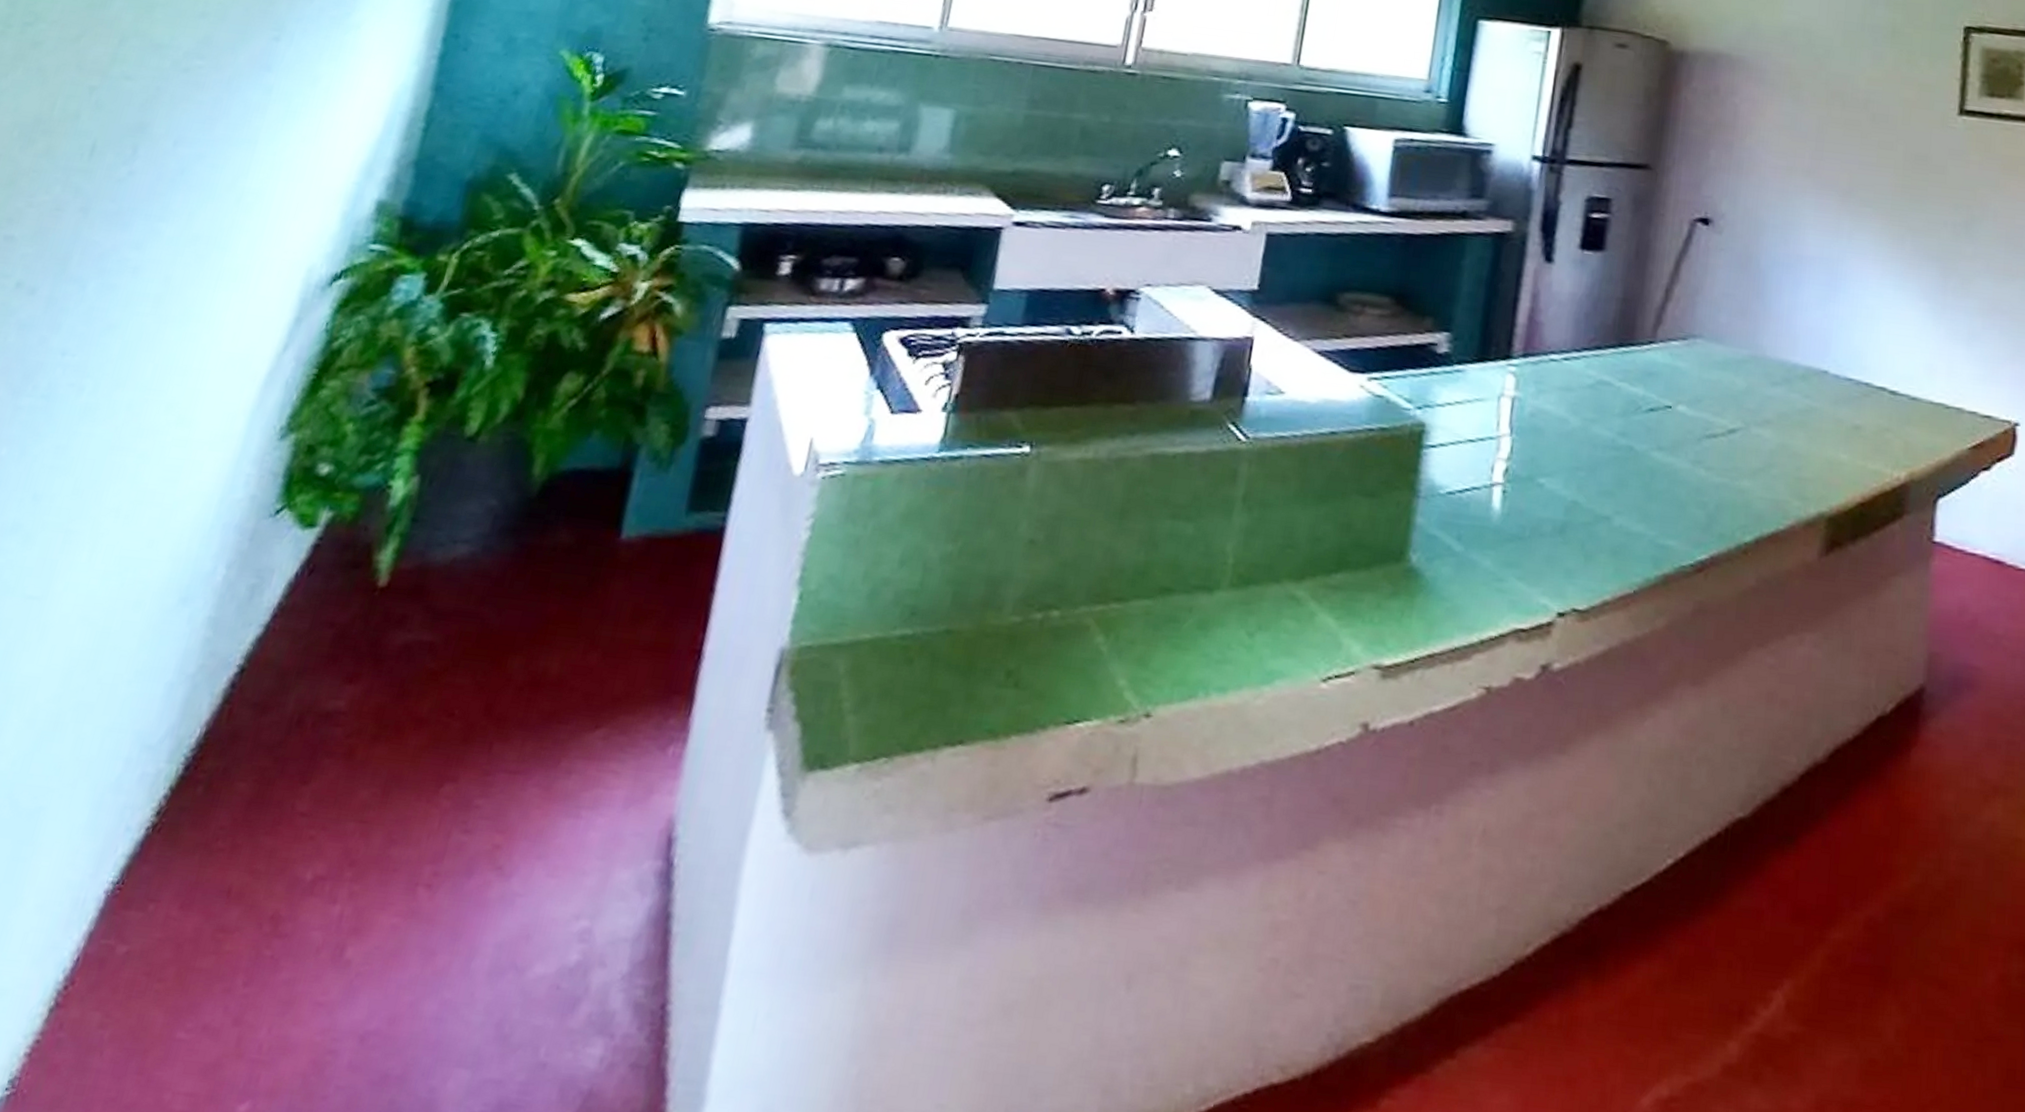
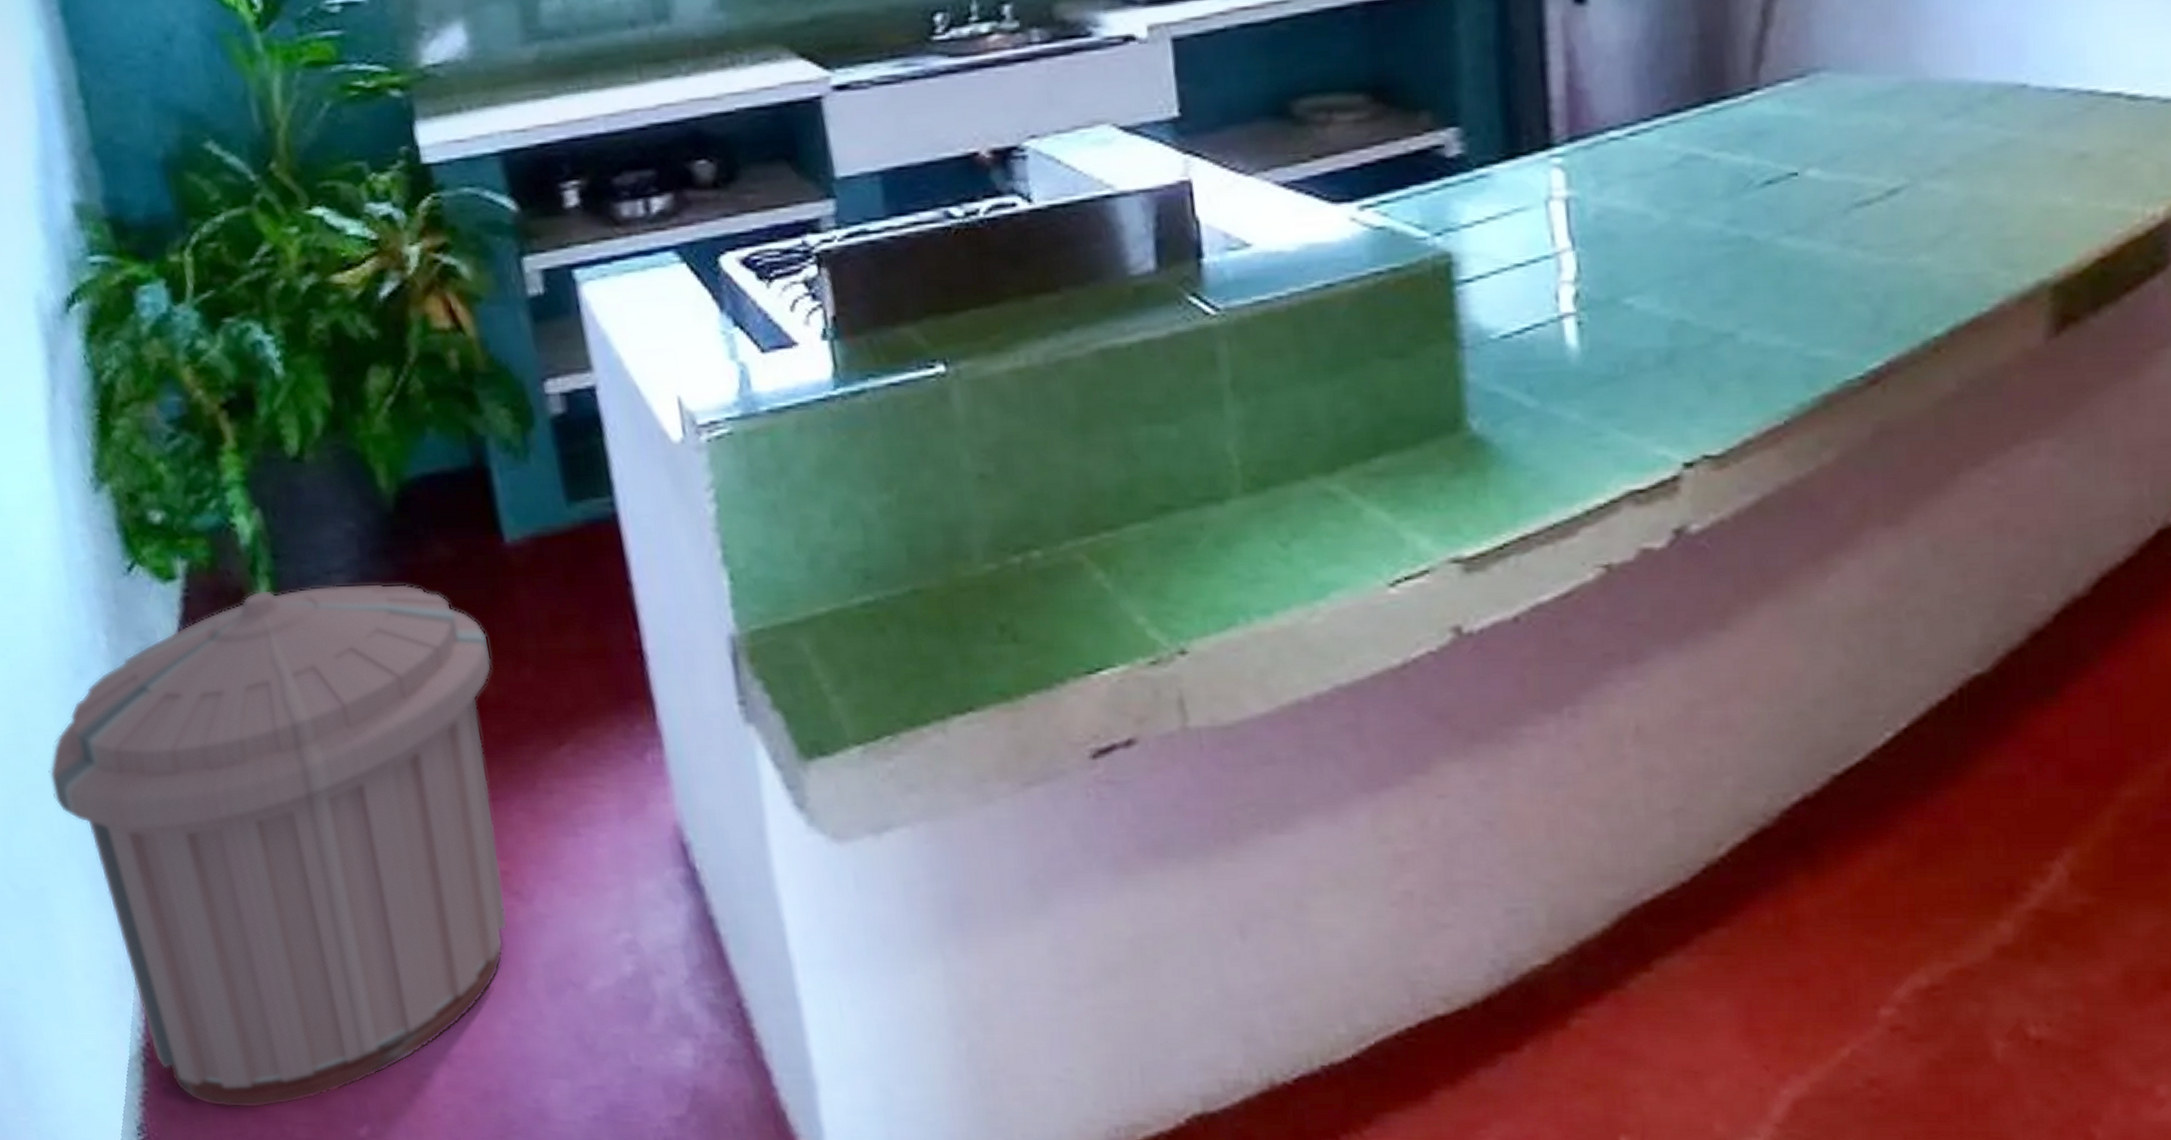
trash can: none [66,548,572,1071] -> present [48,582,508,1109]

